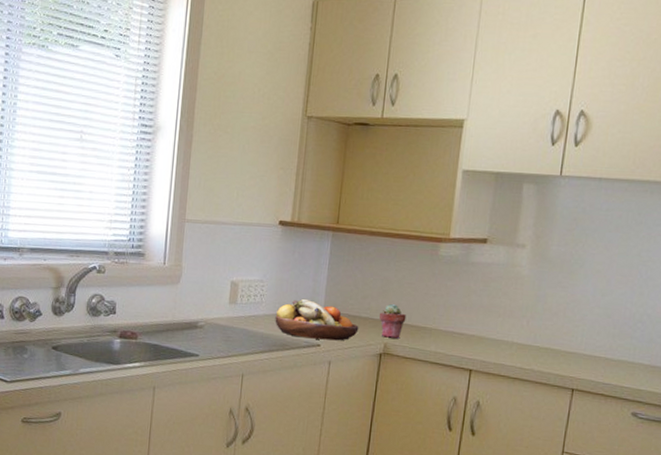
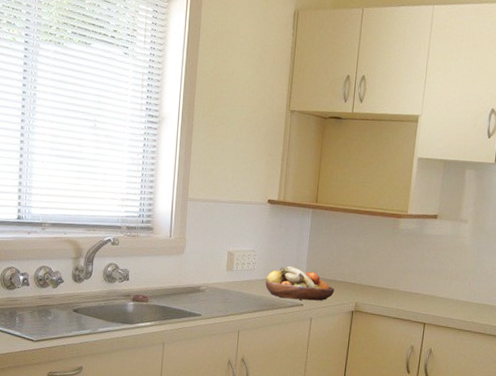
potted succulent: present [379,303,407,339] -> none [351,269,373,298]

